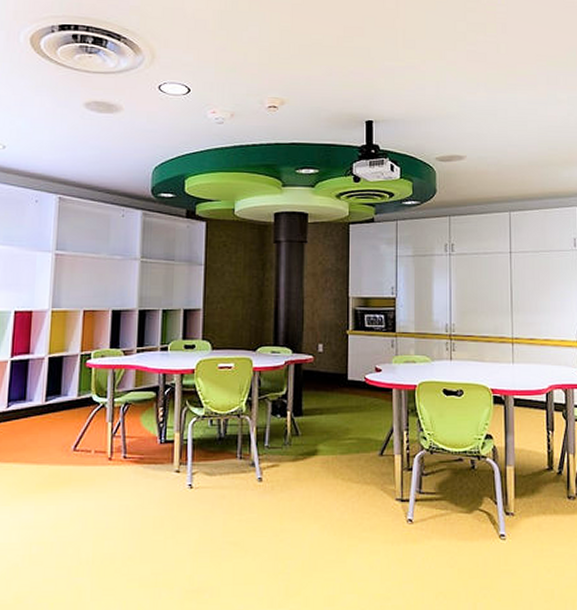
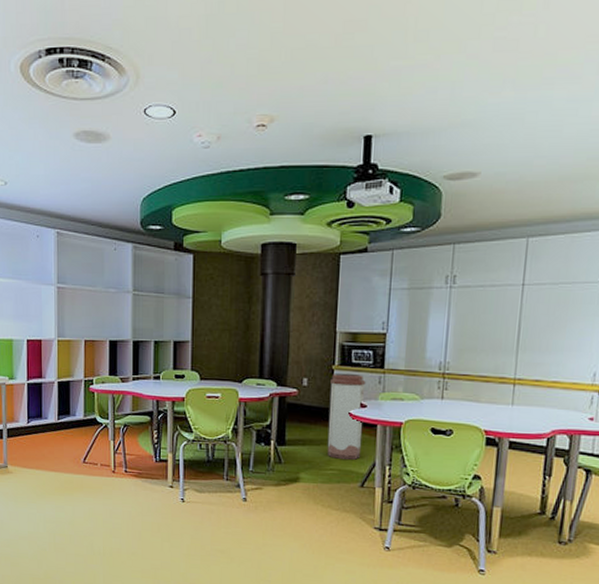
trash can: none [344,339,379,427] -> present [327,374,366,460]

